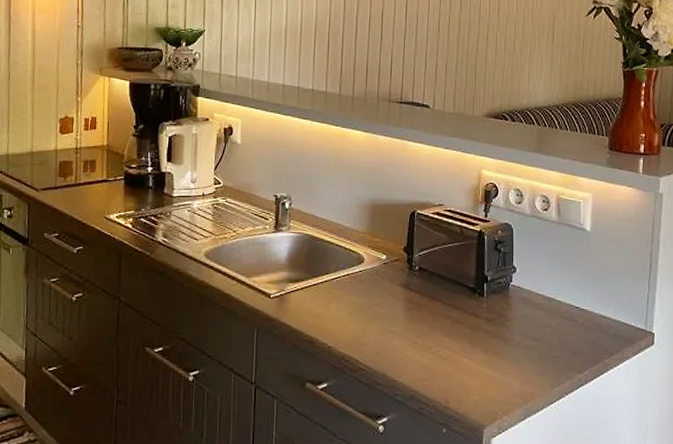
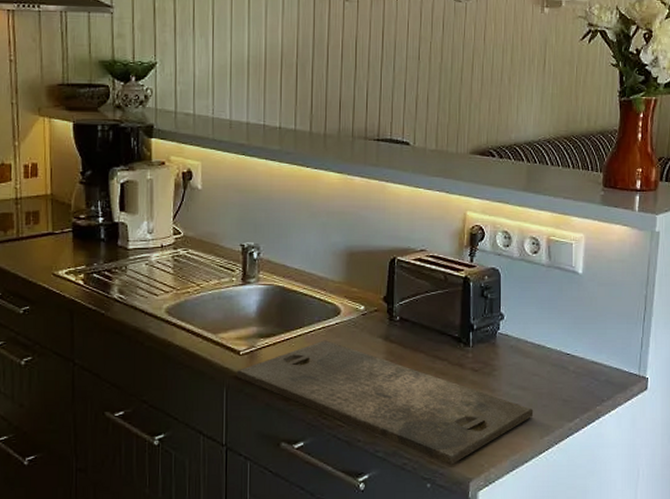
cutting board: none [266,286,545,411] -> present [236,340,534,465]

